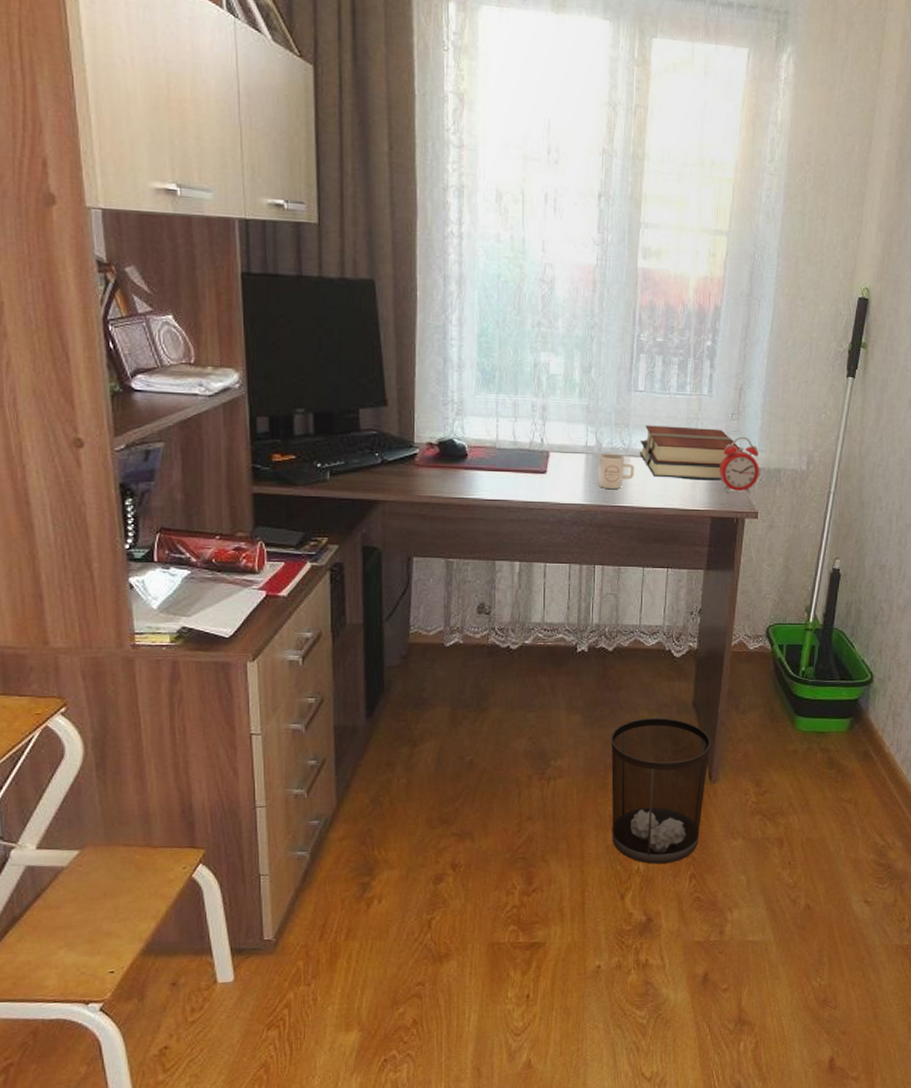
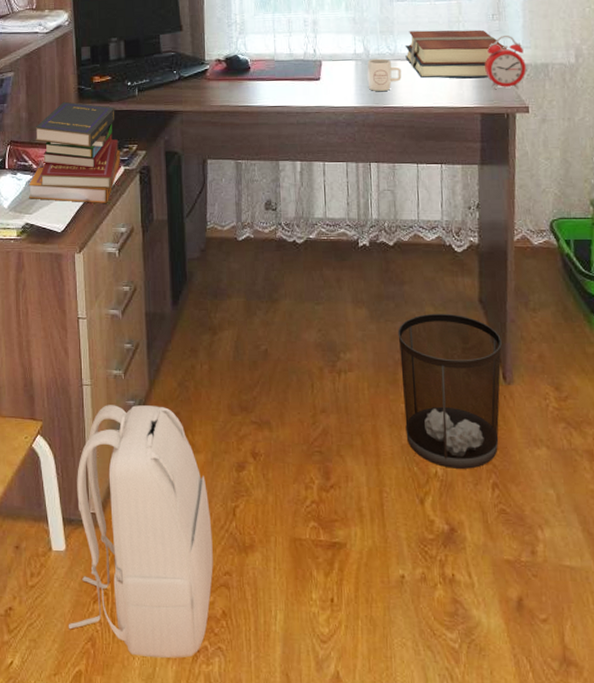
books: none [186,482,307,604] -> present [29,101,121,203]
backpack: none [236,824,405,1075] -> present [68,405,213,659]

